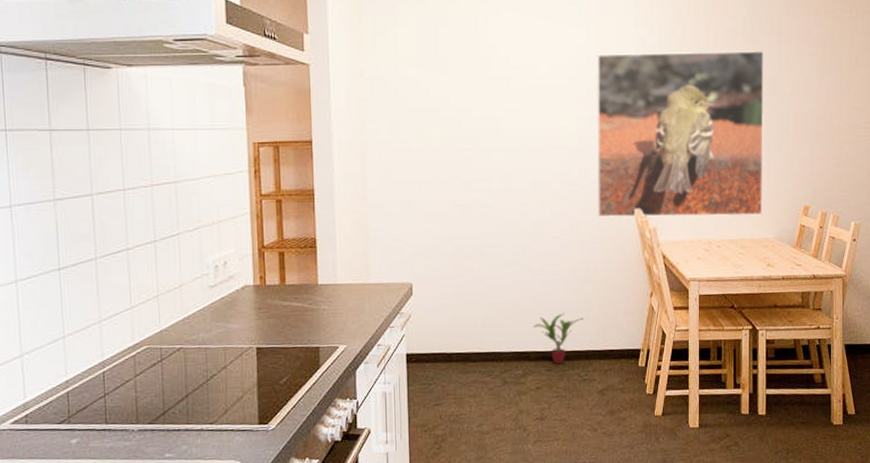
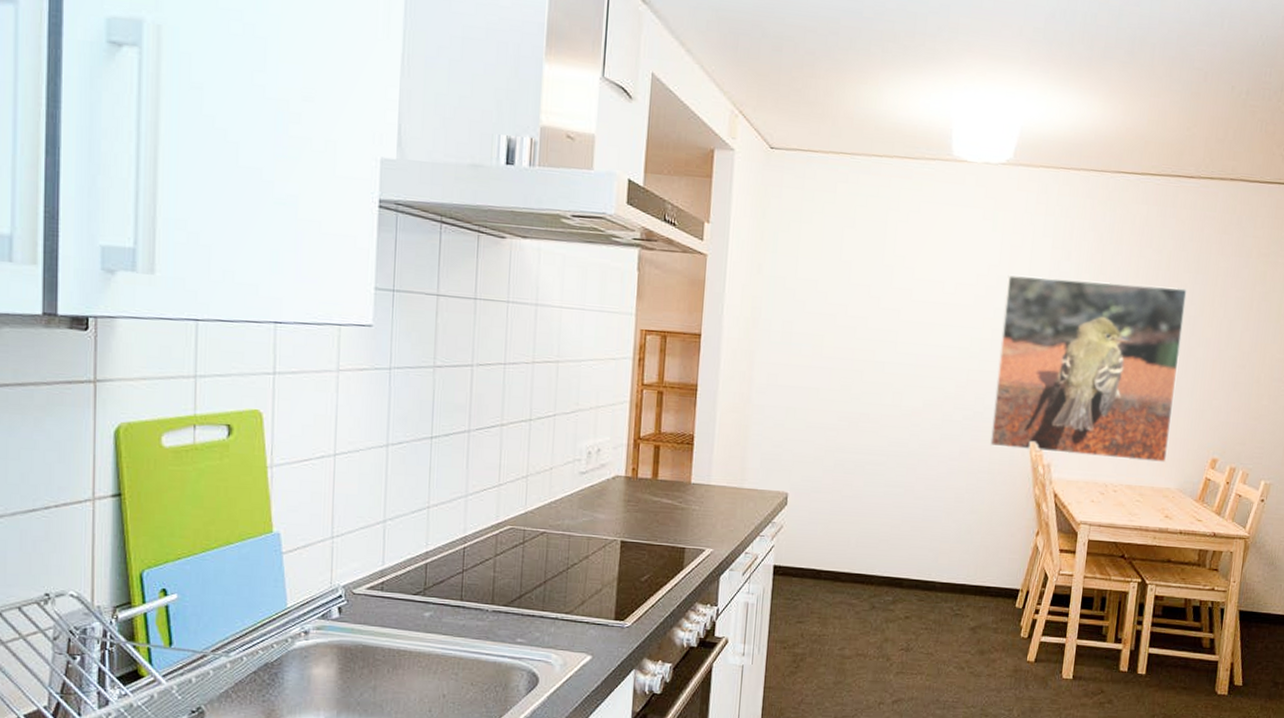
potted plant: present [533,313,584,365] -> none [908,542,963,596]

